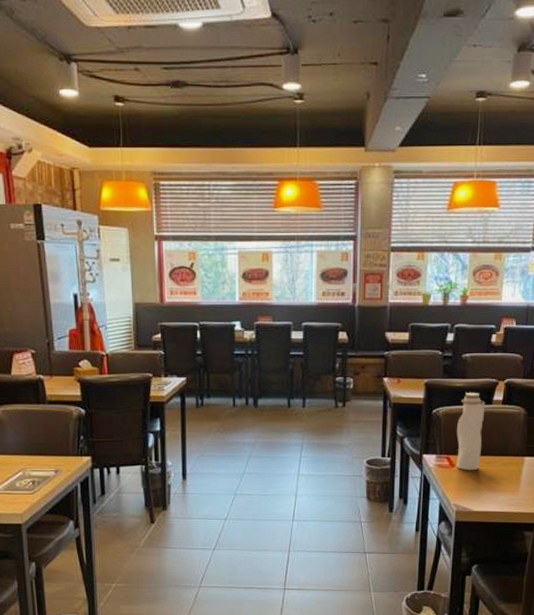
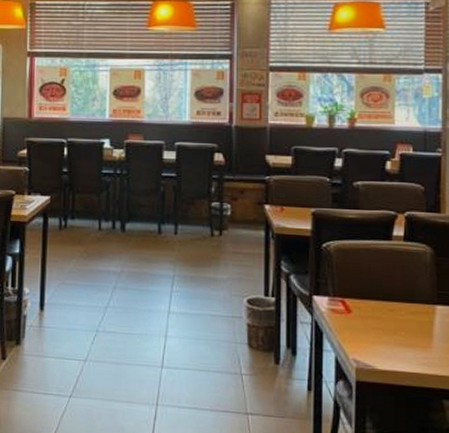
water bottle: present [456,393,486,471] -> none [352,226,384,319]

